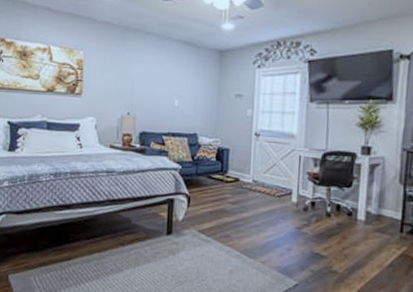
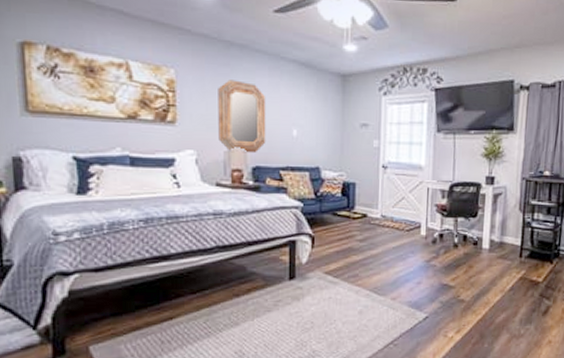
home mirror: none [114,58,154,121] -> present [218,80,266,154]

